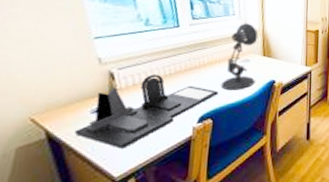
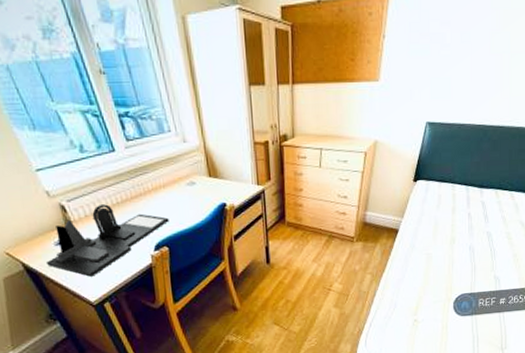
desk lamp: present [220,23,258,90] -> none [170,140,205,217]

